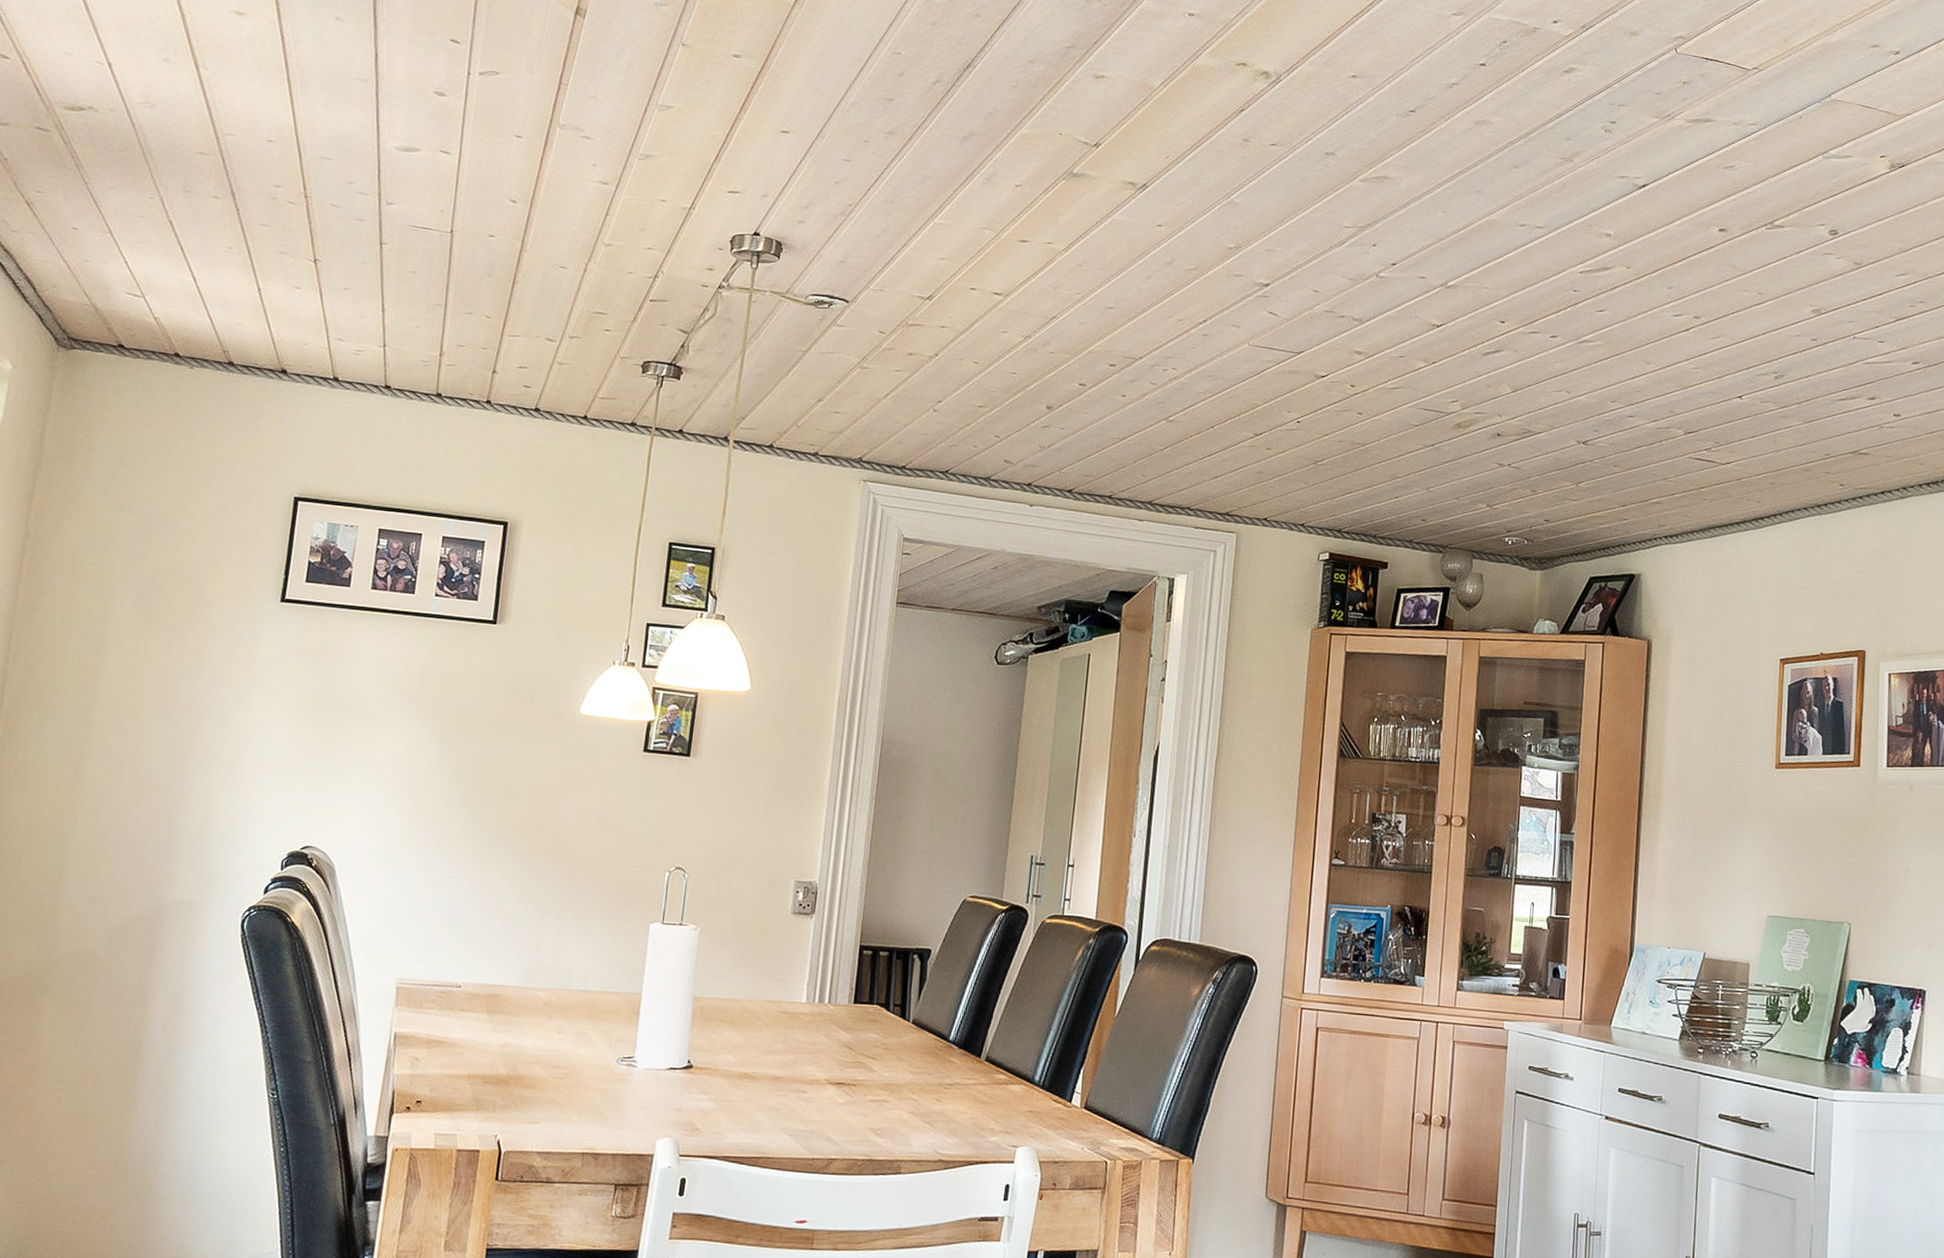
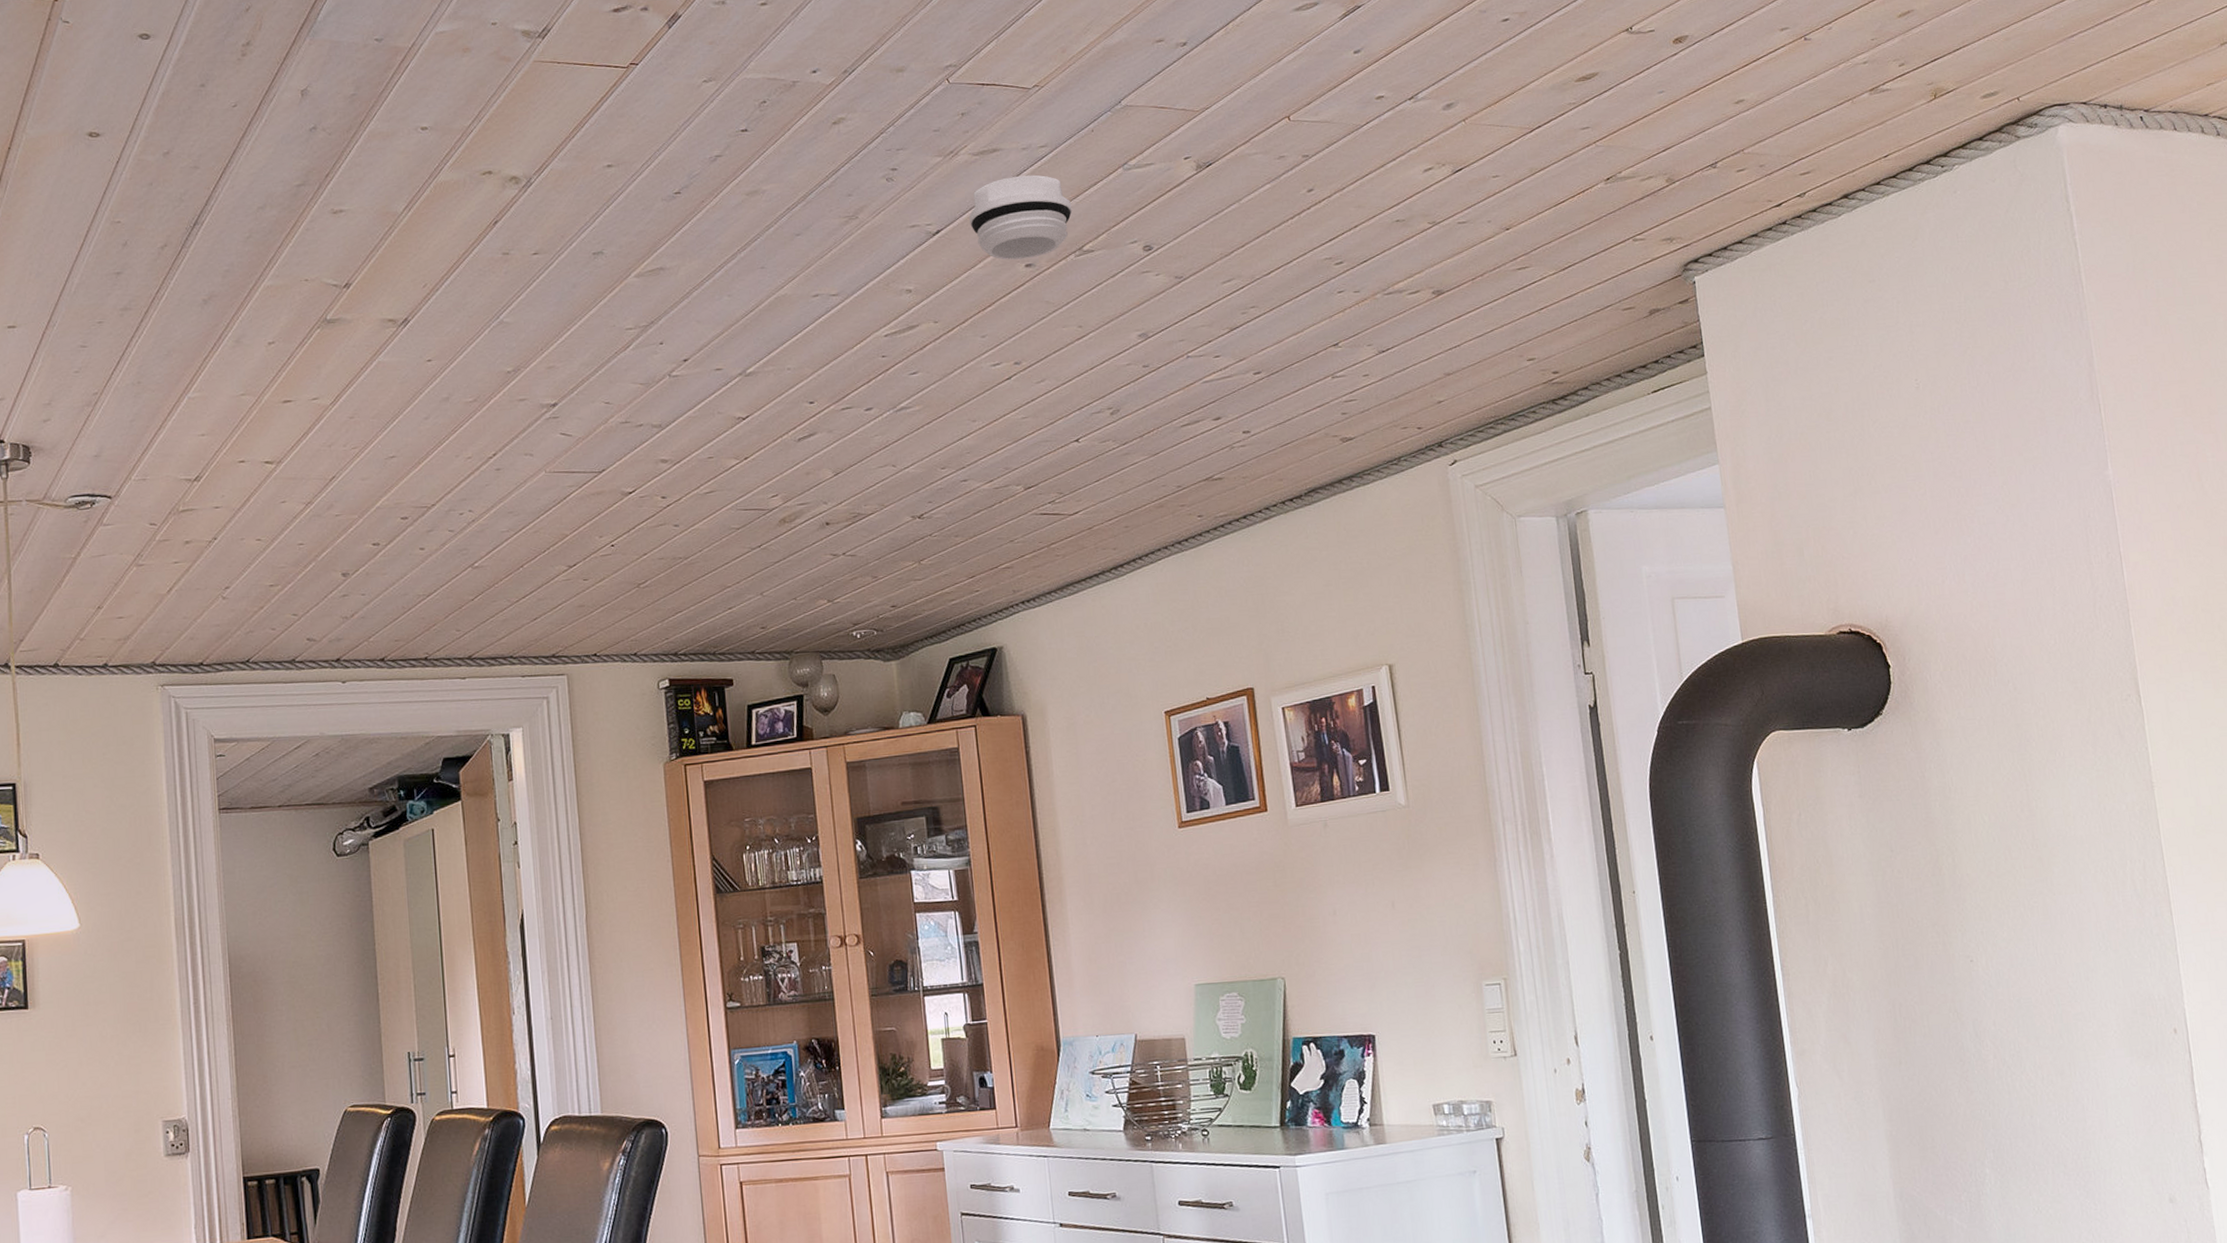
smoke detector: none [1674,147,1771,224] -> present [969,174,1073,260]

